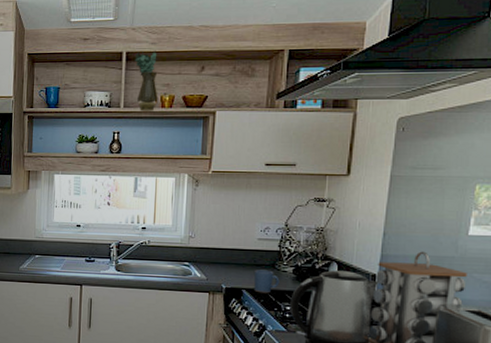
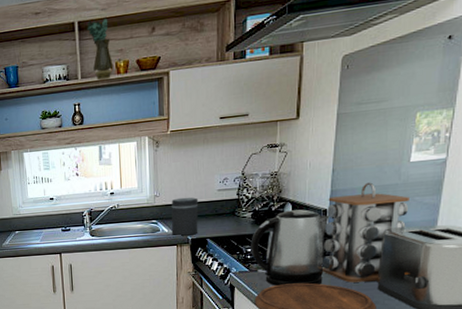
cylinder: none [204,242,237,284] -> present [171,197,199,236]
mug: present [254,269,280,294] -> none [217,218,240,240]

